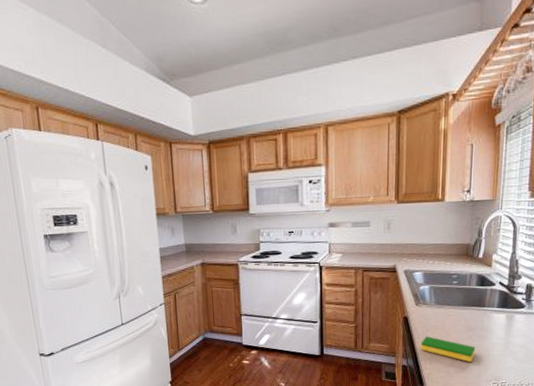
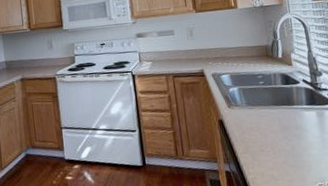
dish sponge: present [420,336,476,363] -> none [239,138,295,164]

